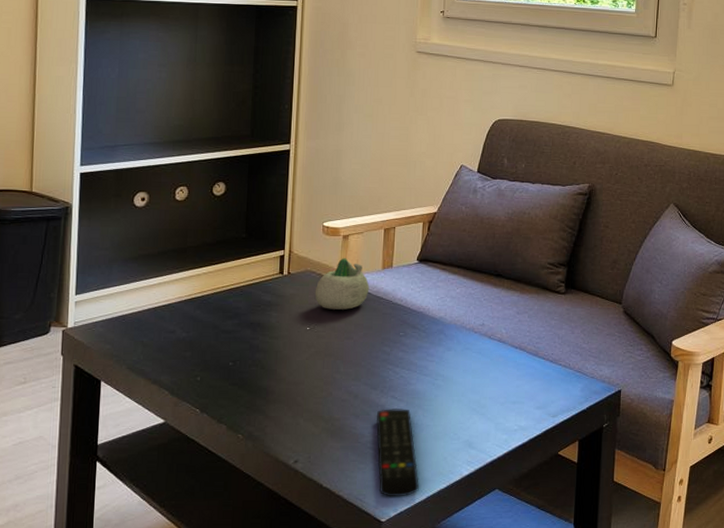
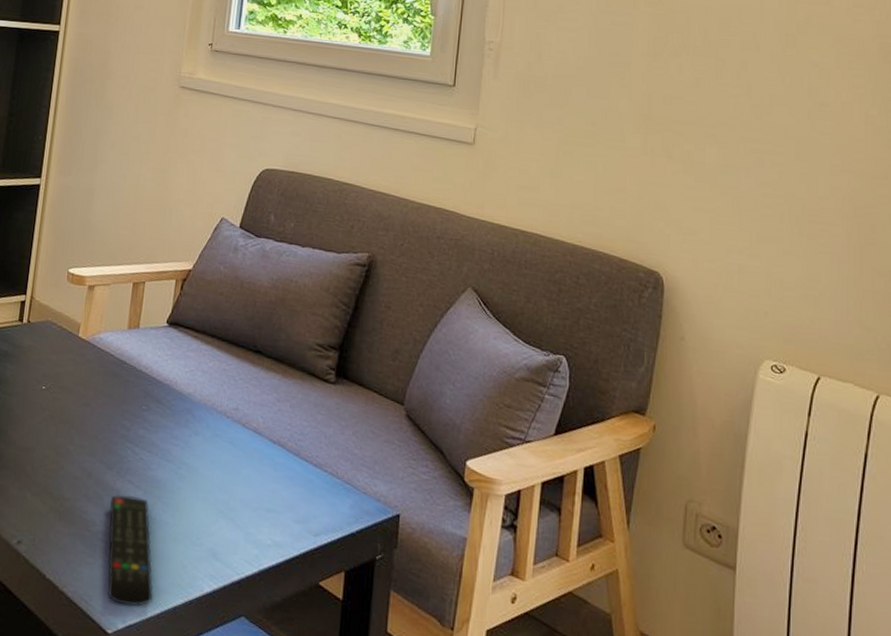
succulent planter: present [315,258,370,310] -> none [53,311,113,372]

